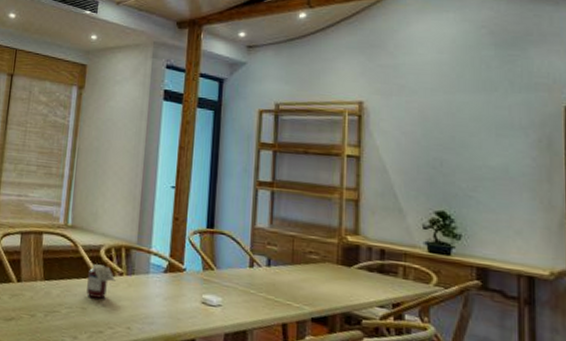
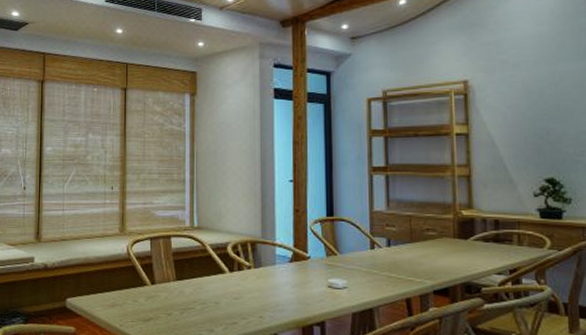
jar: present [86,264,116,299] -> none [218,261,245,292]

